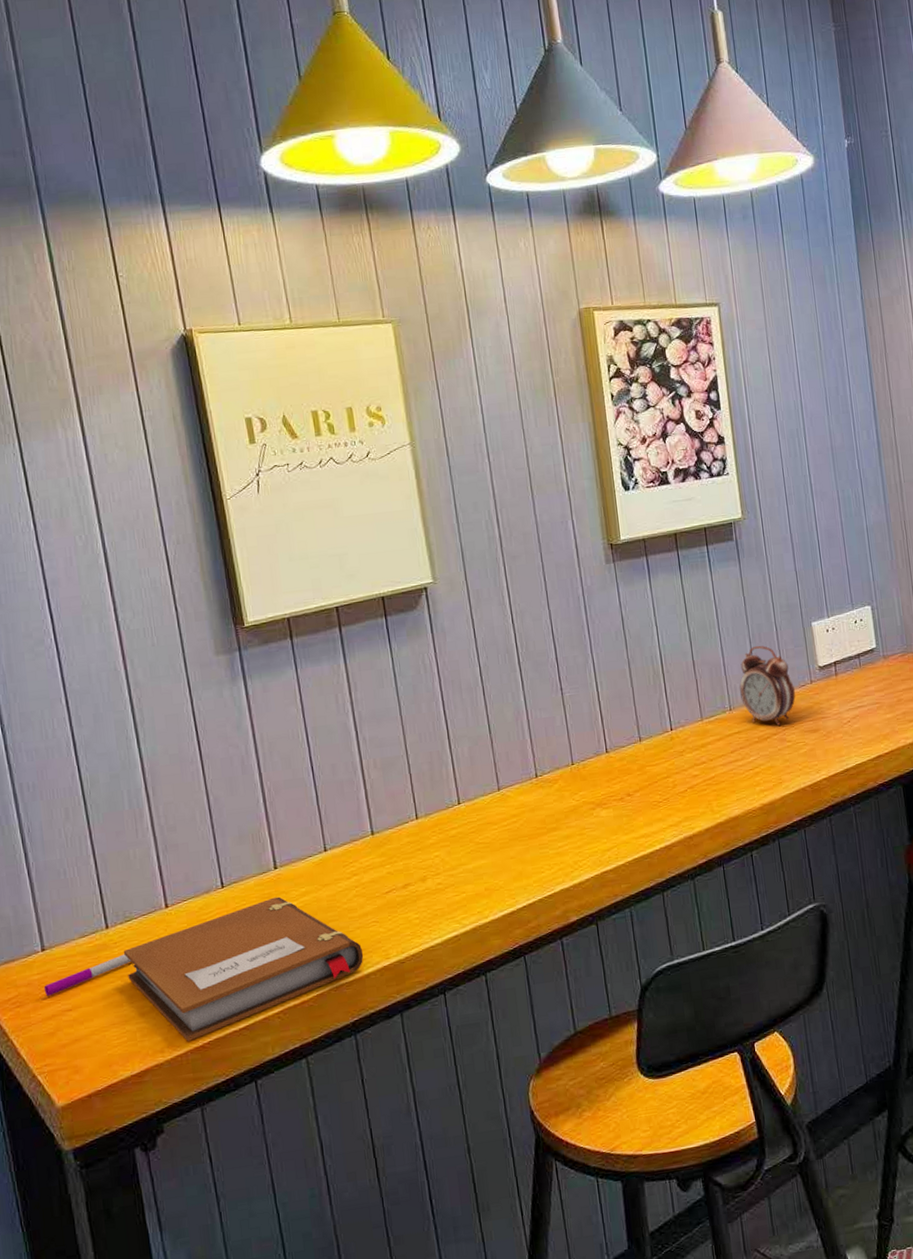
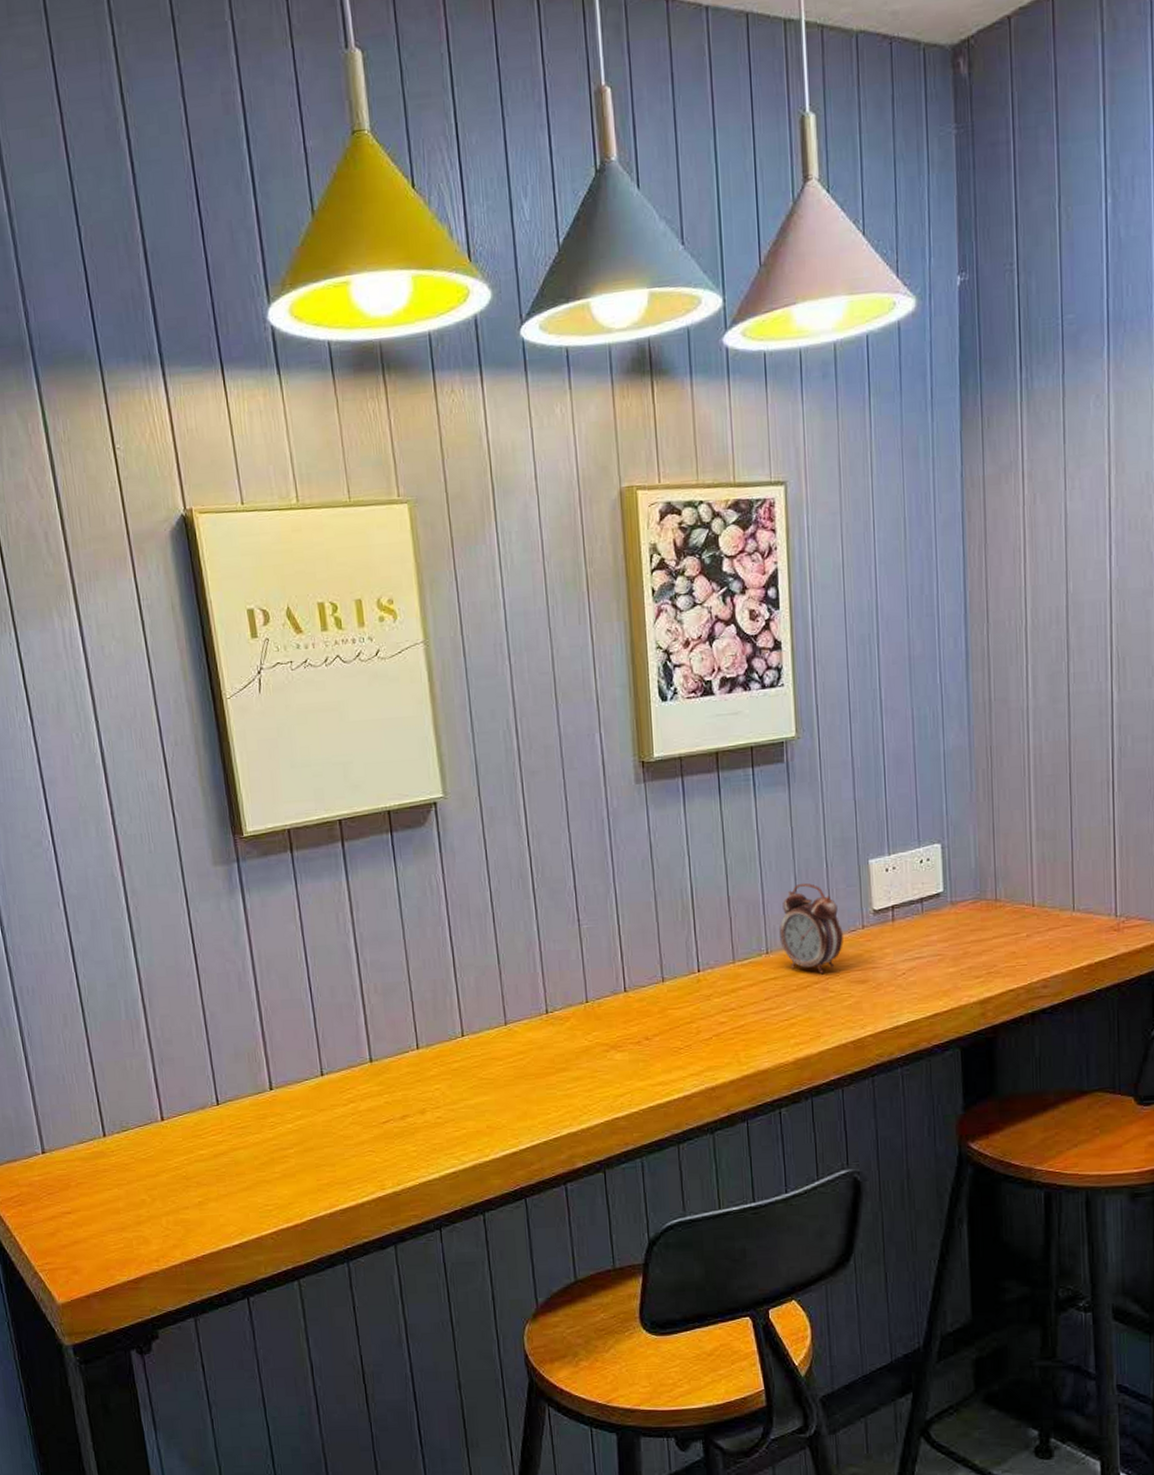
pen: present [43,954,132,996] -> none [44,1163,128,1198]
notebook: present [123,896,364,1041] -> none [120,1118,359,1253]

